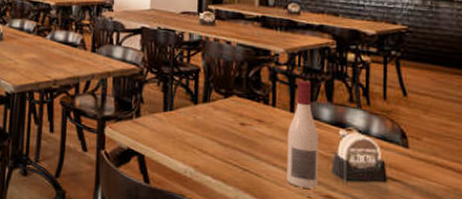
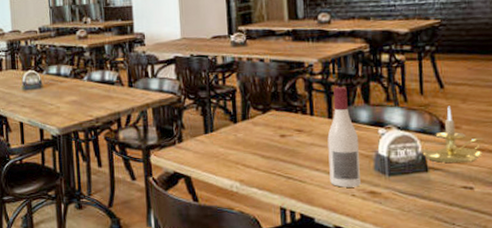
candle holder: none [380,115,444,177] -> present [421,106,484,163]

